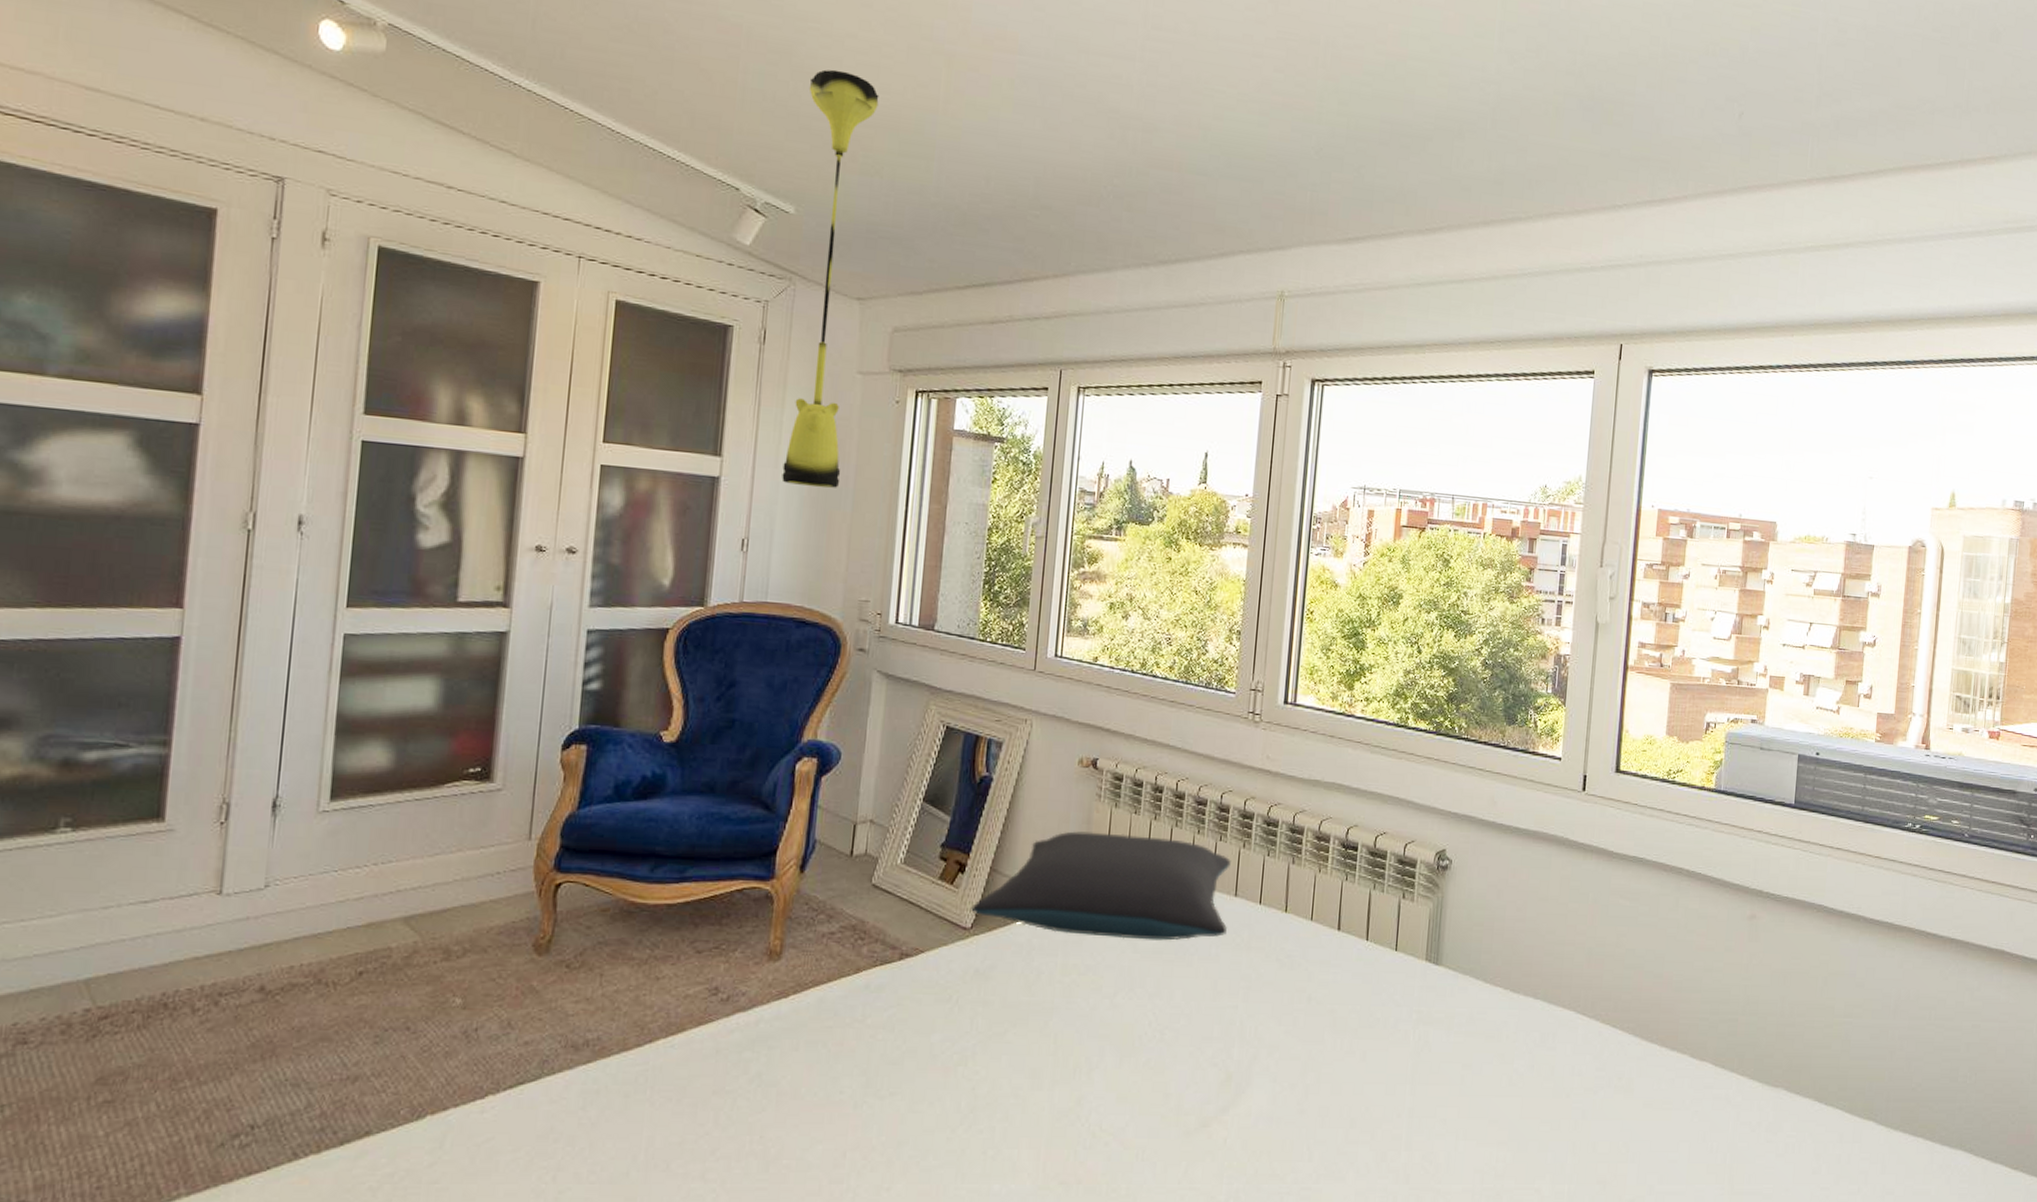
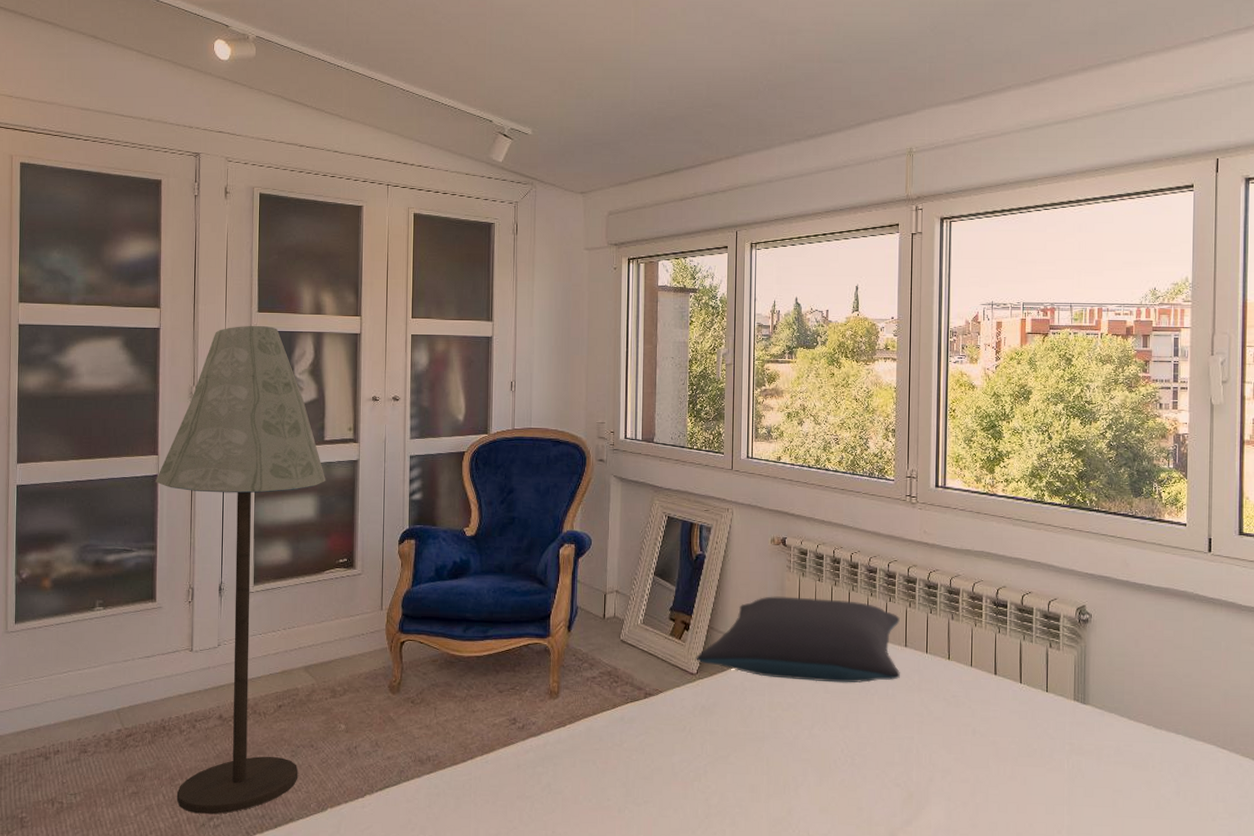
floor lamp: none [176,431,456,1129] -> present [155,325,326,815]
pendant light: present [782,69,879,488] -> none [536,21,587,338]

